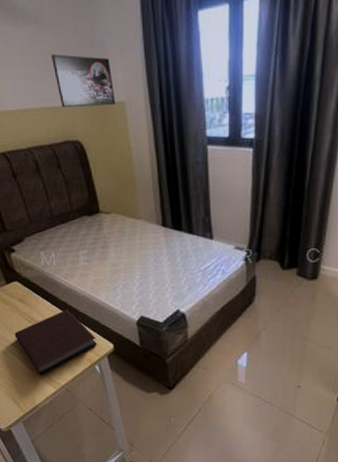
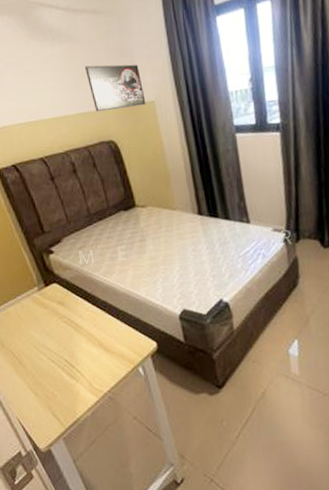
notebook: present [14,309,97,375] -> none [54,308,139,384]

